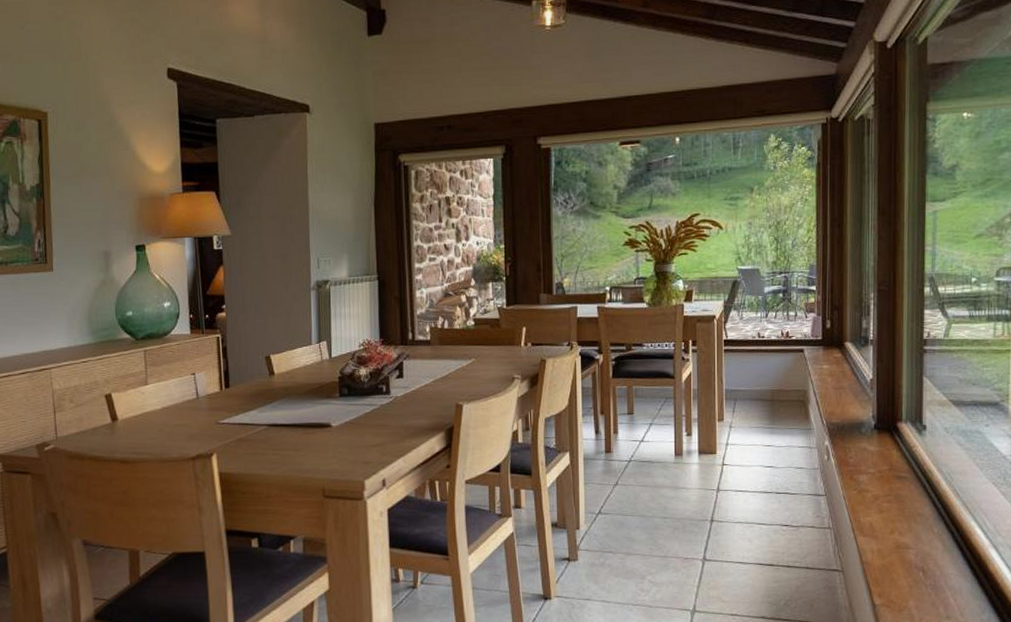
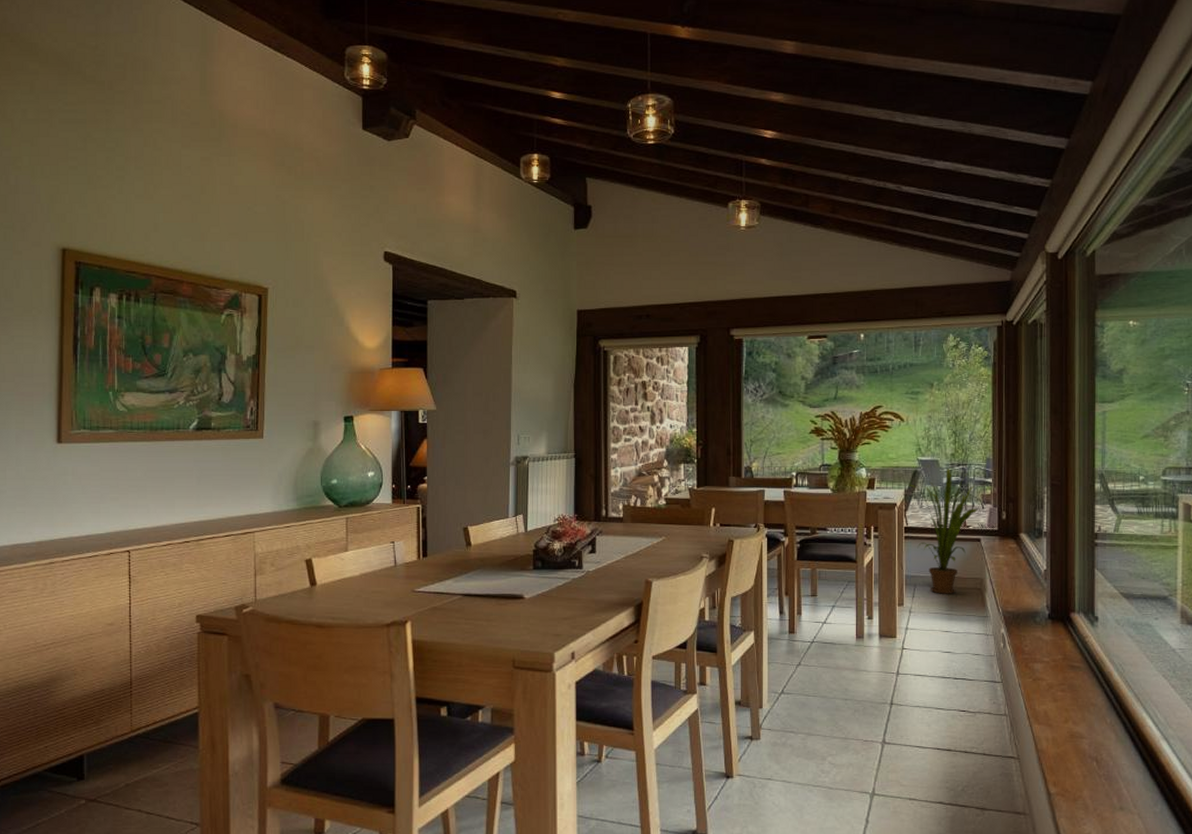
house plant: none [726,276,801,408] -> present [907,468,978,594]

